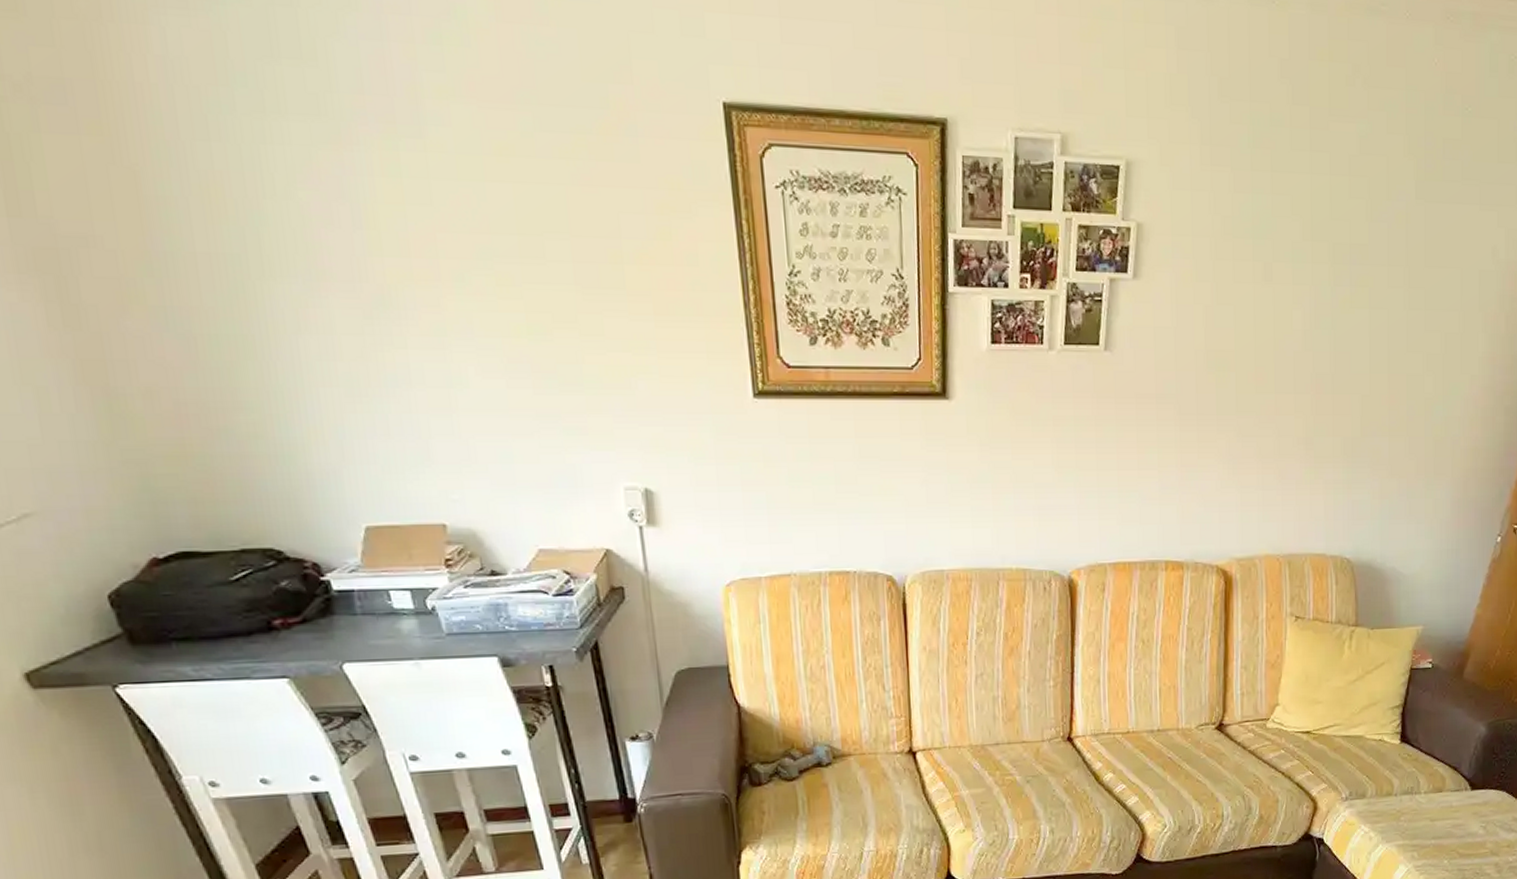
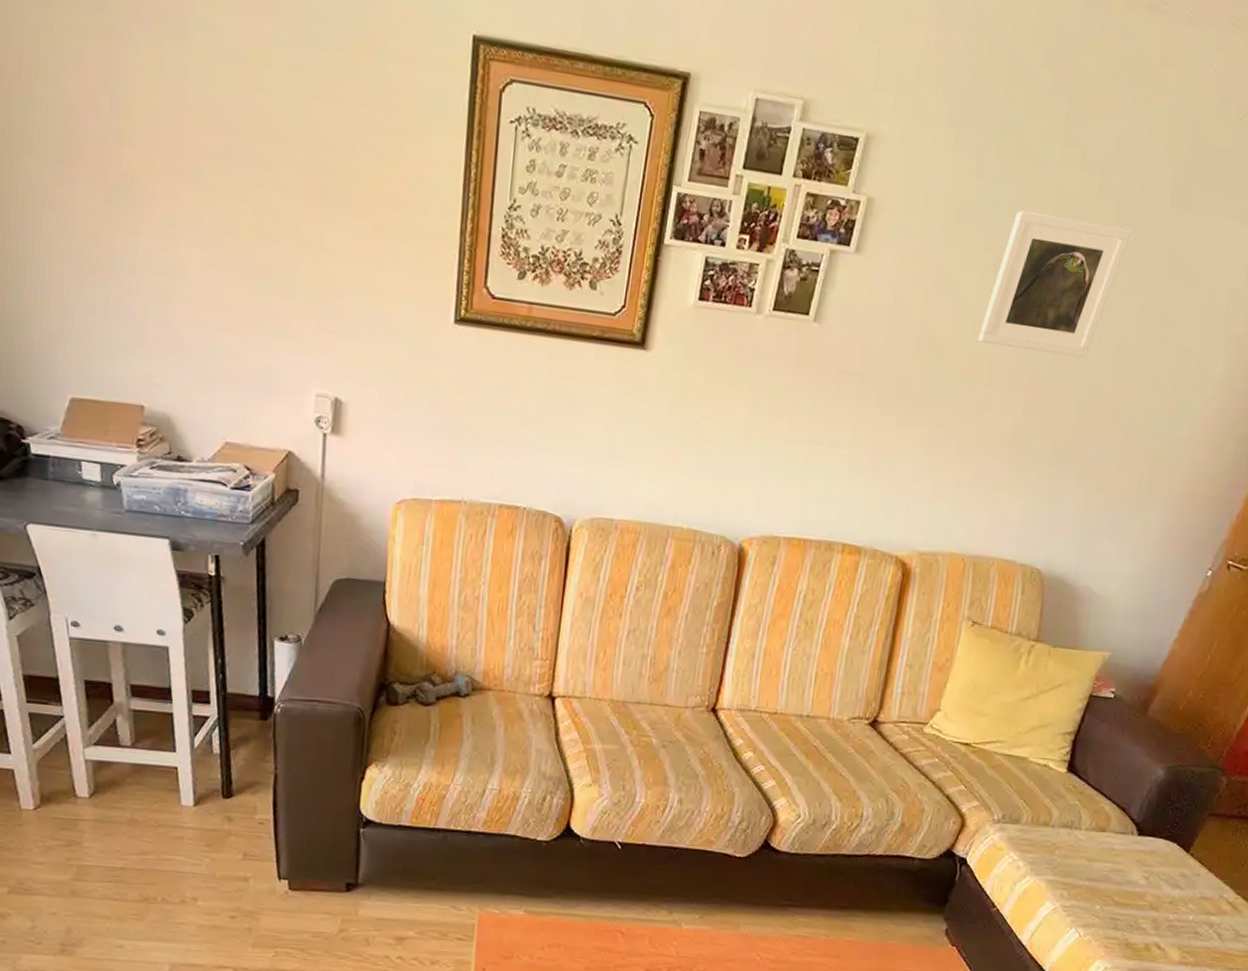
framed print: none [1259,219,1385,353] -> present [977,211,1132,358]

